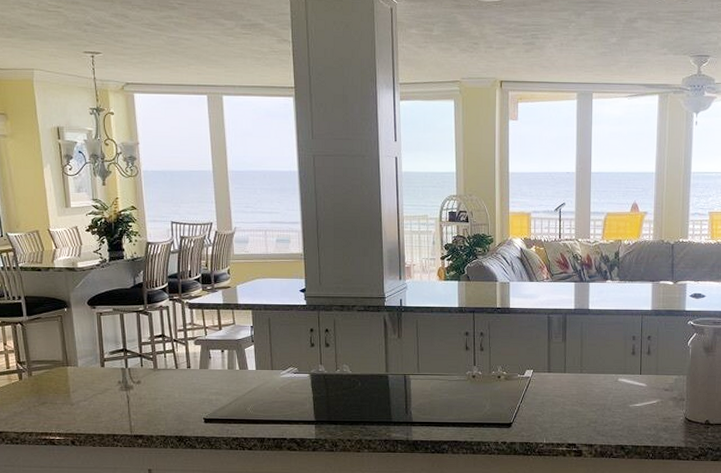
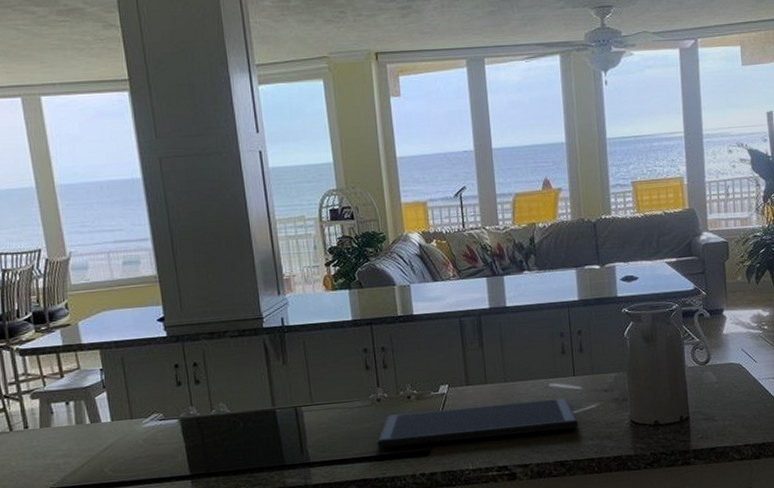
cutting board: none [469,390,640,419] -> present [377,398,579,448]

